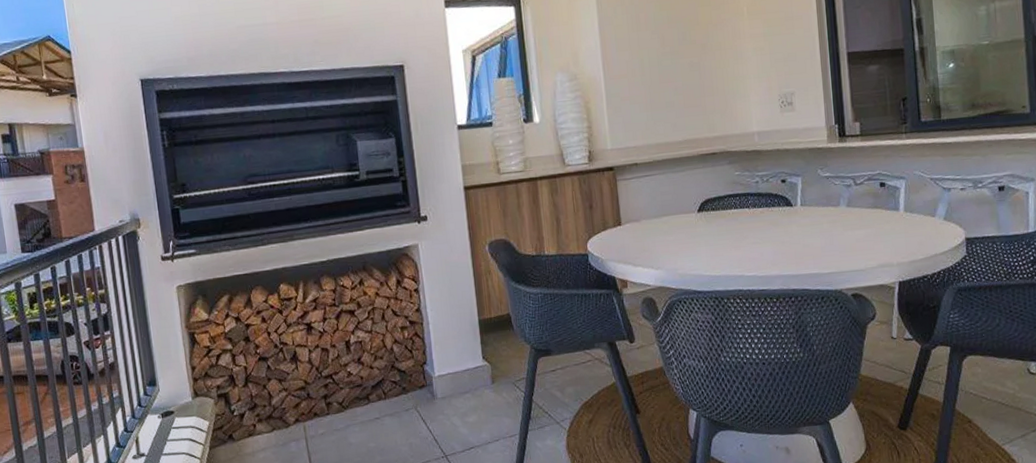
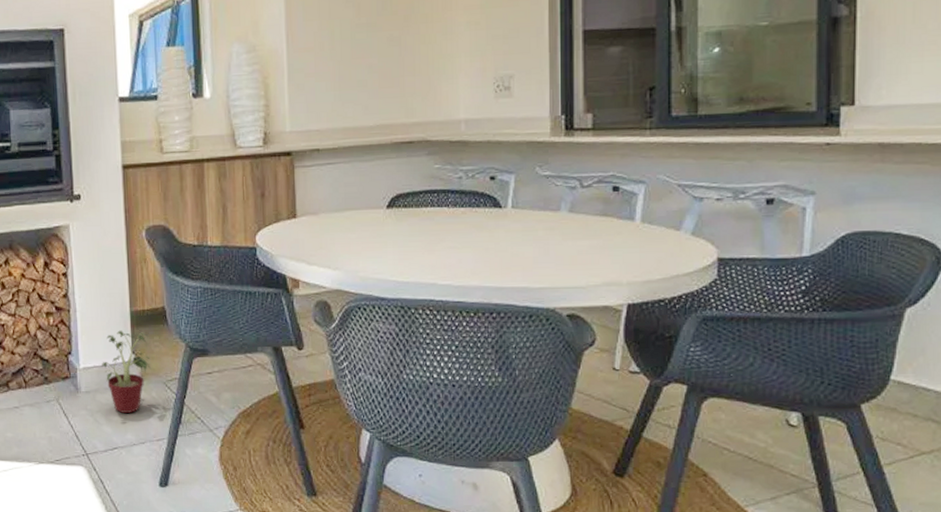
potted plant: none [455,338,500,415] -> present [102,330,151,413]

